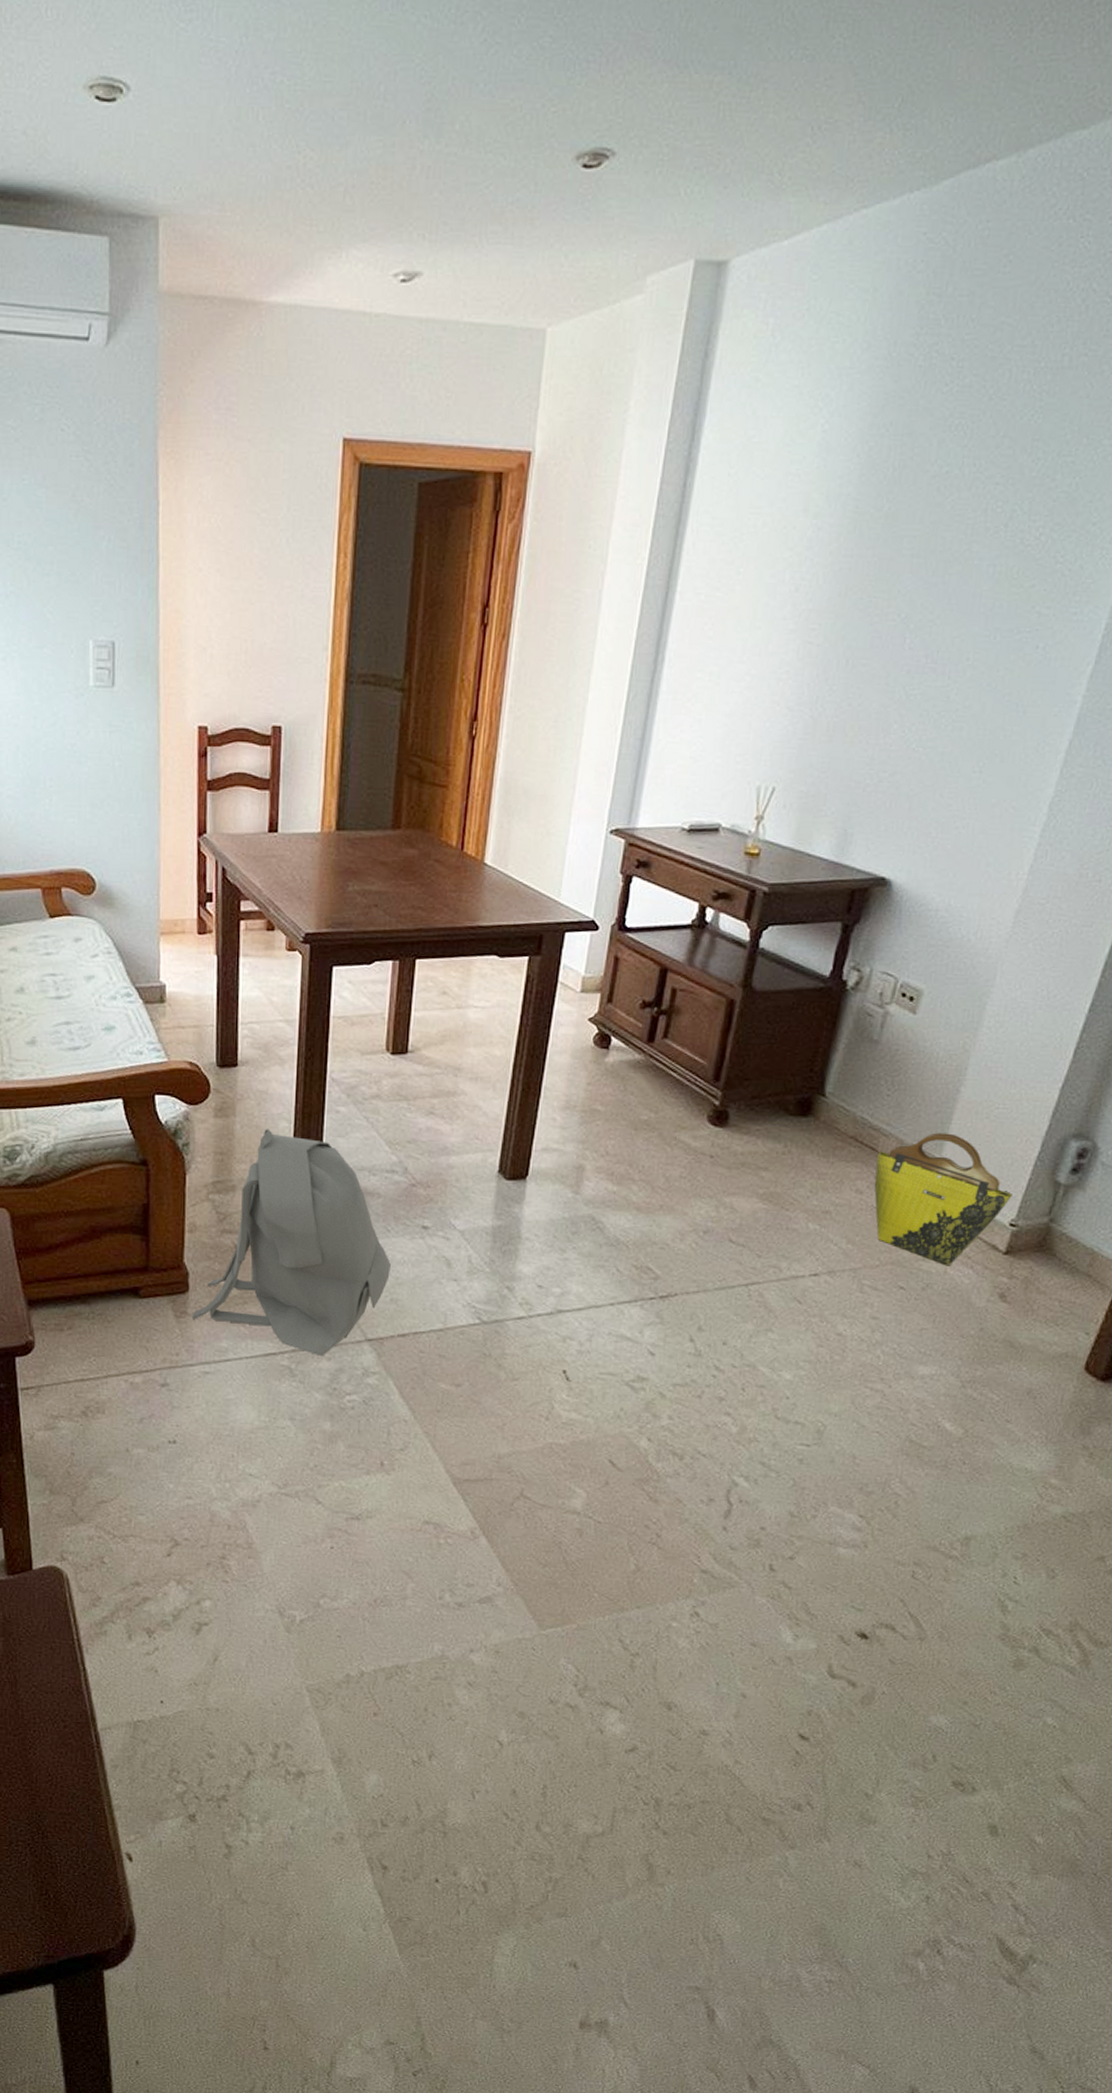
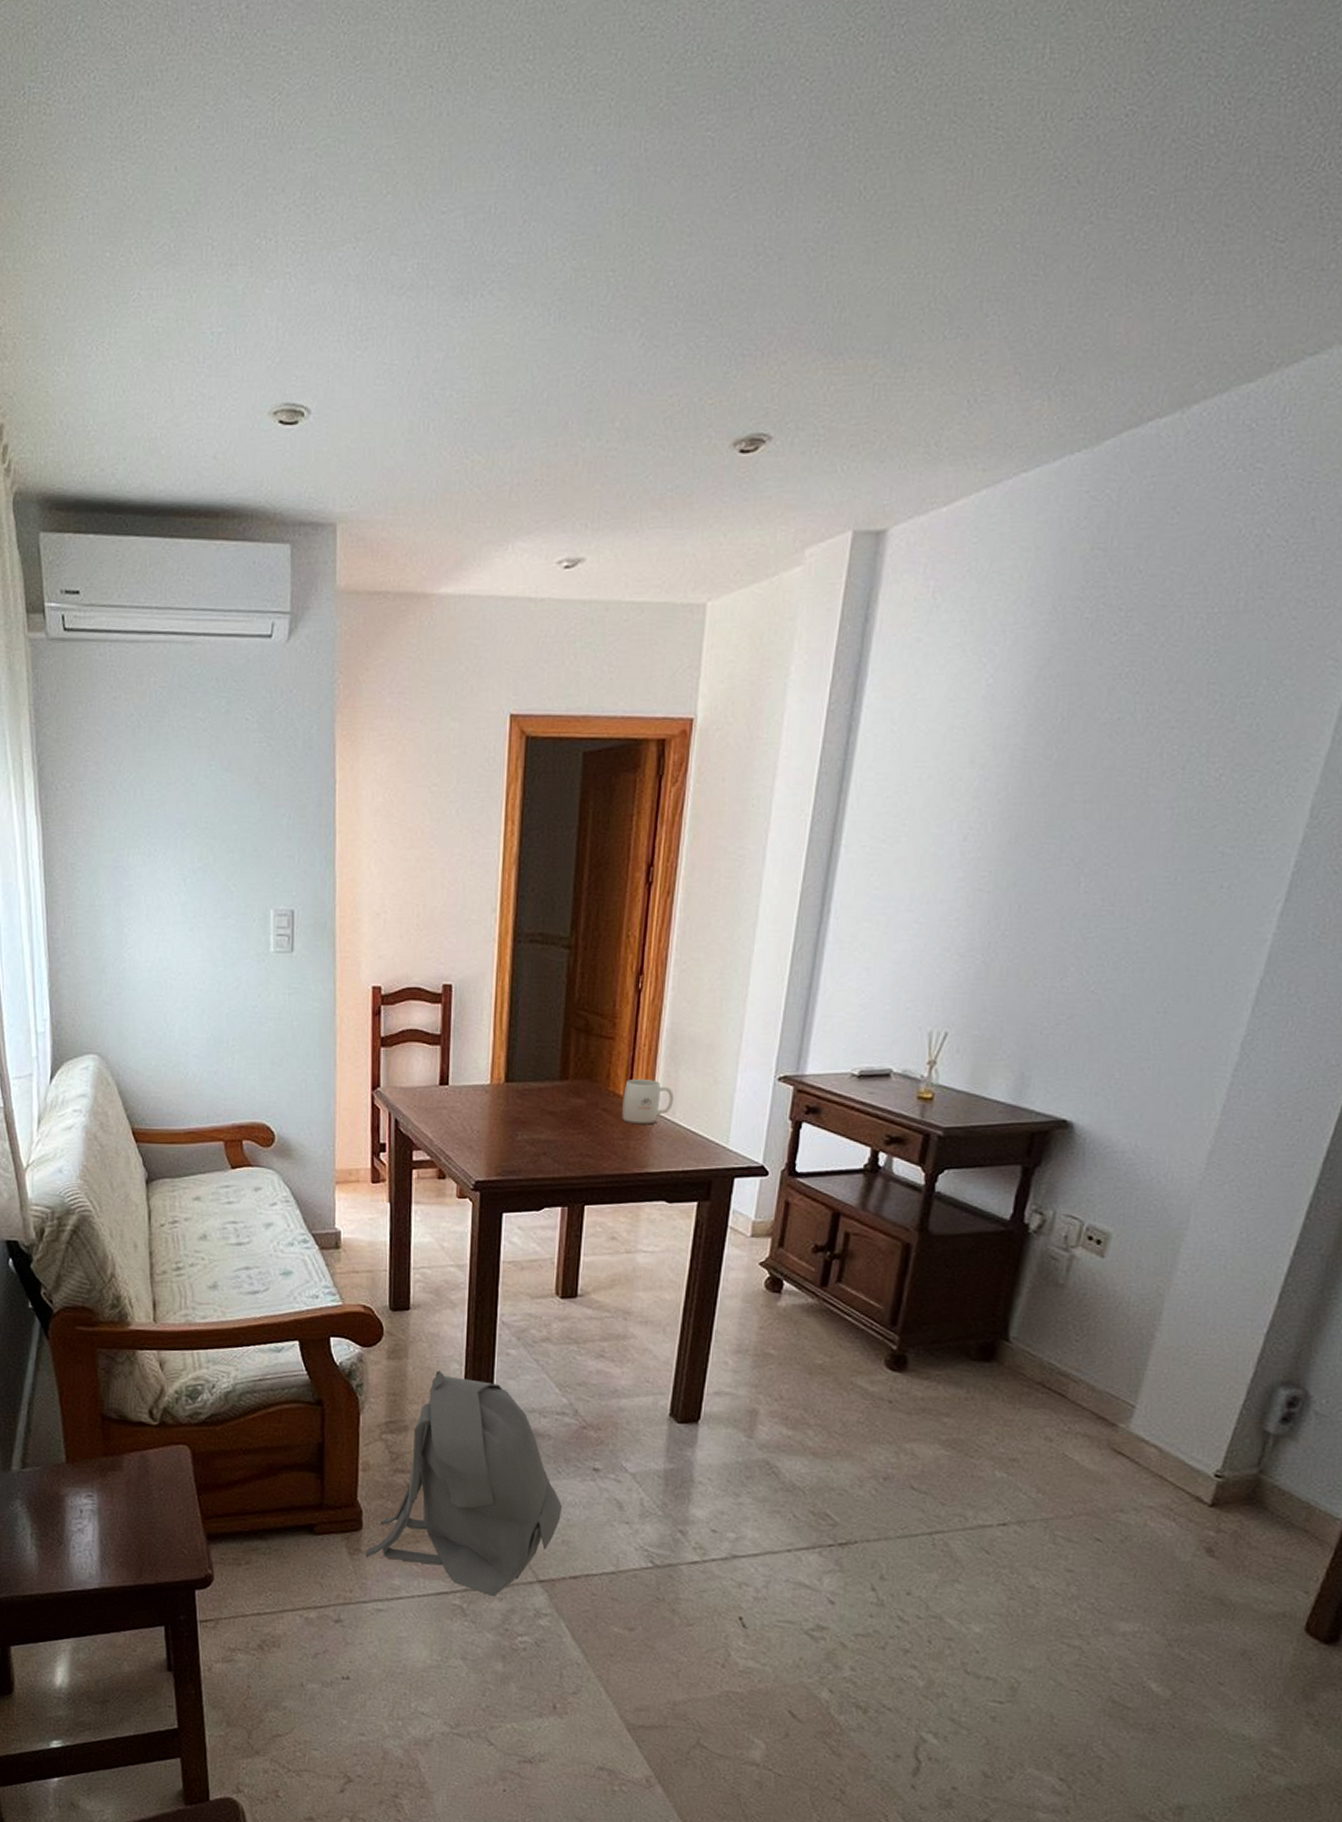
mug: none [454,828,506,877] -> present [622,1078,674,1125]
tote bag: present [874,1132,1013,1266] -> none [1064,1379,1217,1518]

